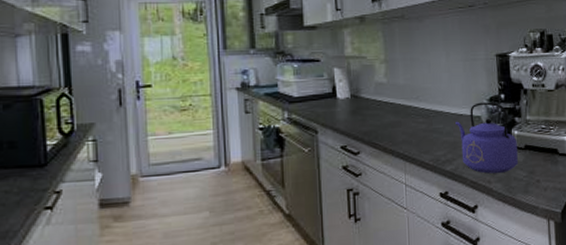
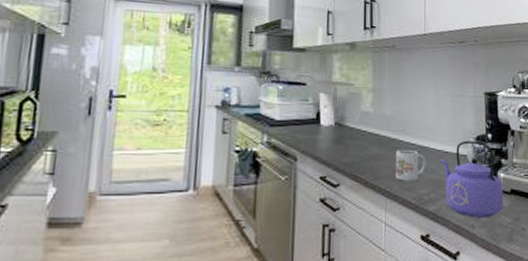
mug: none [412,115,442,145] -> present [396,149,427,181]

